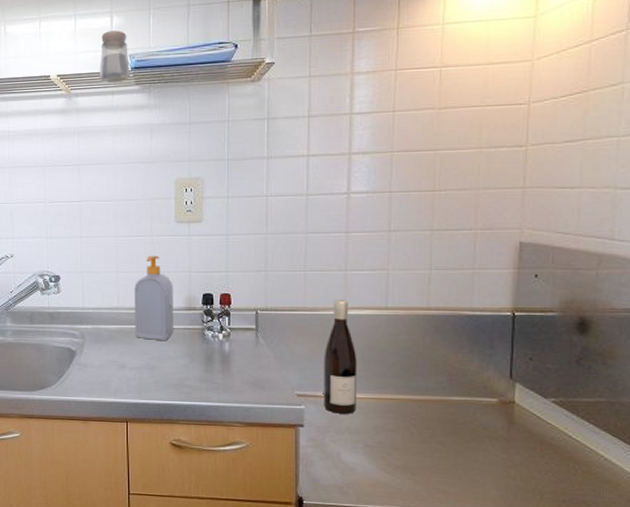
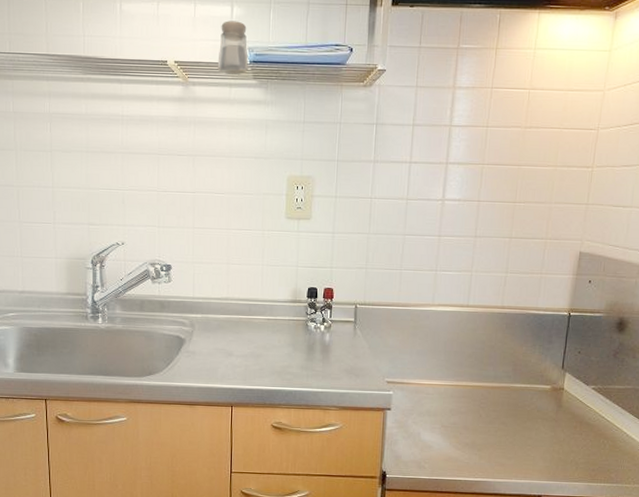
soap bottle: present [134,255,174,341] -> none [242,249,281,331]
bottle: present [324,299,357,414] -> none [409,296,441,399]

